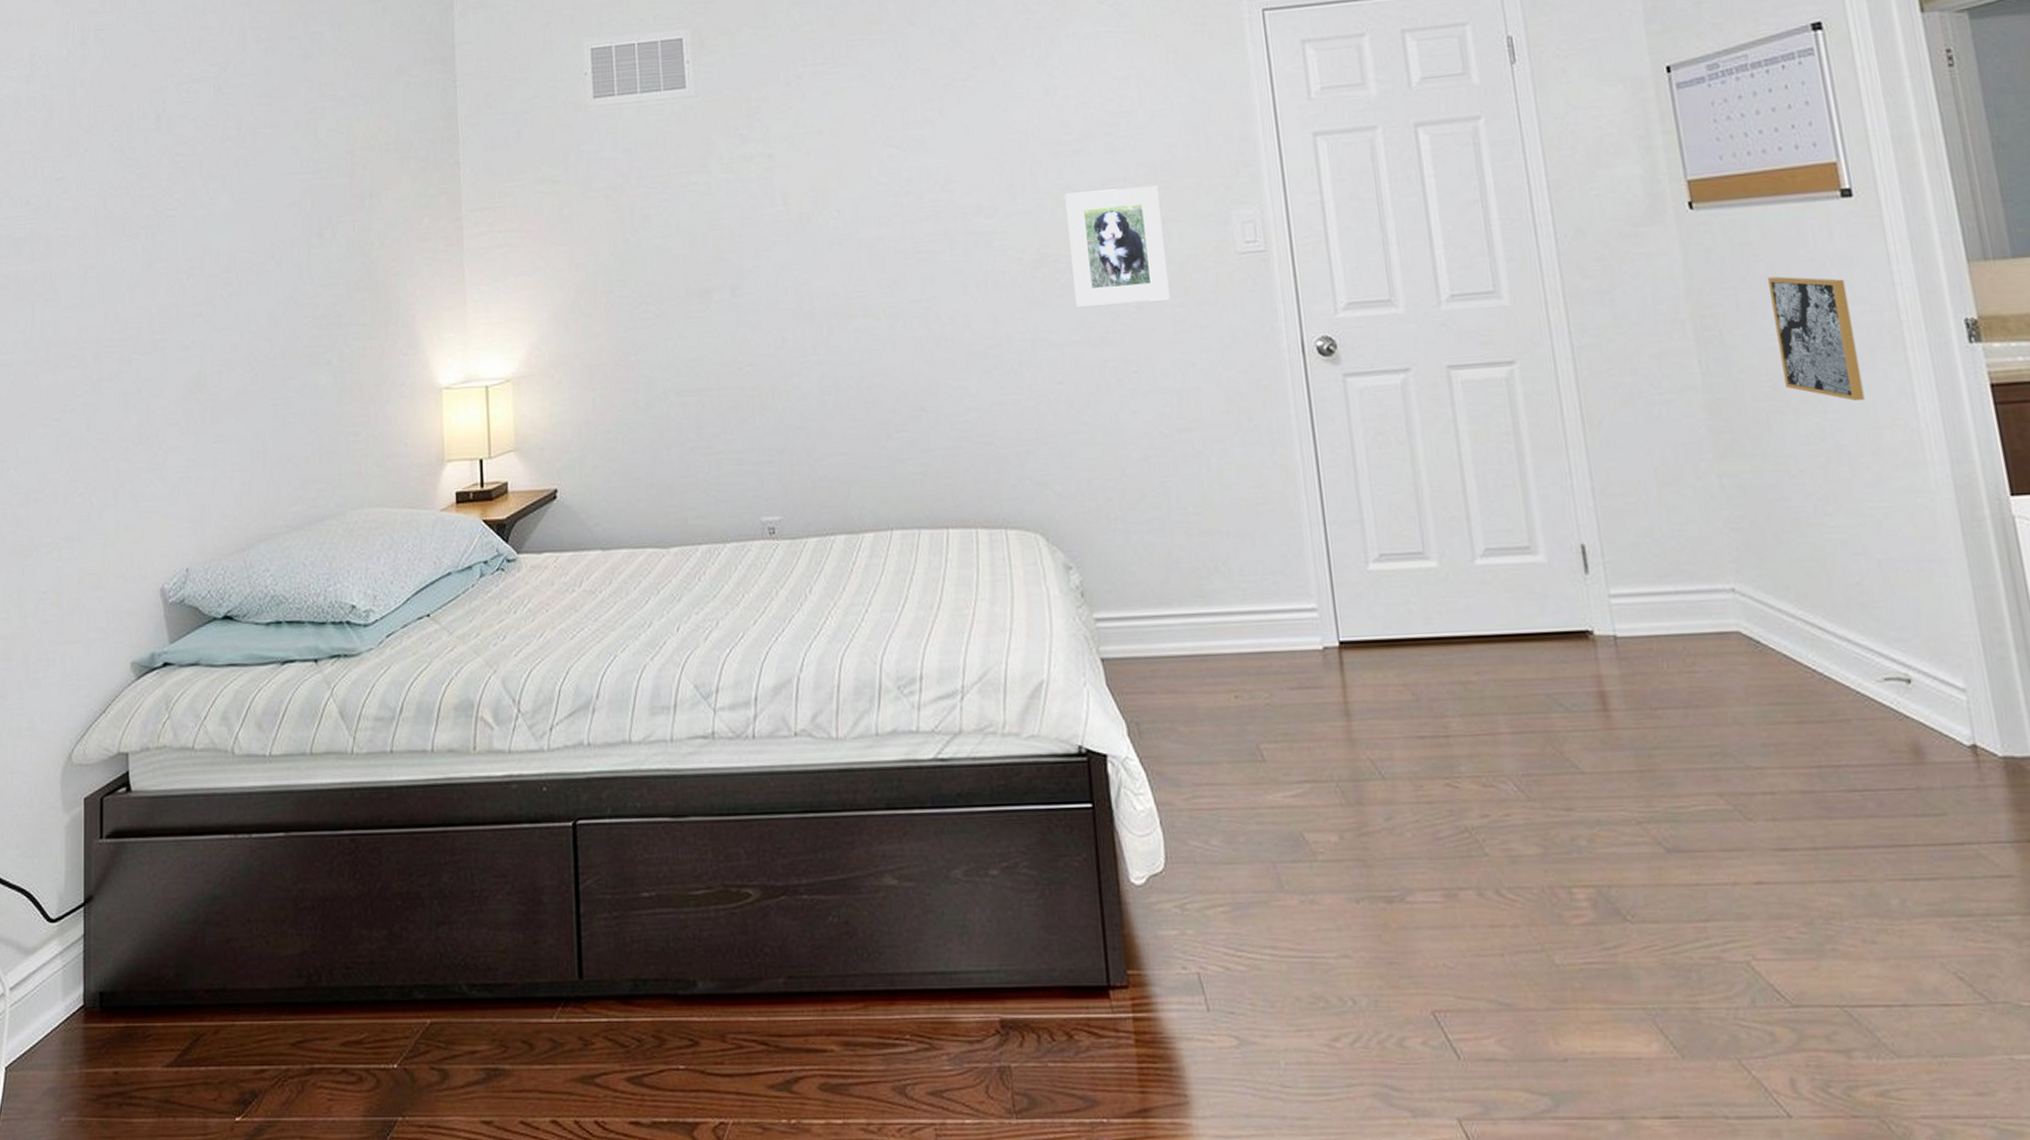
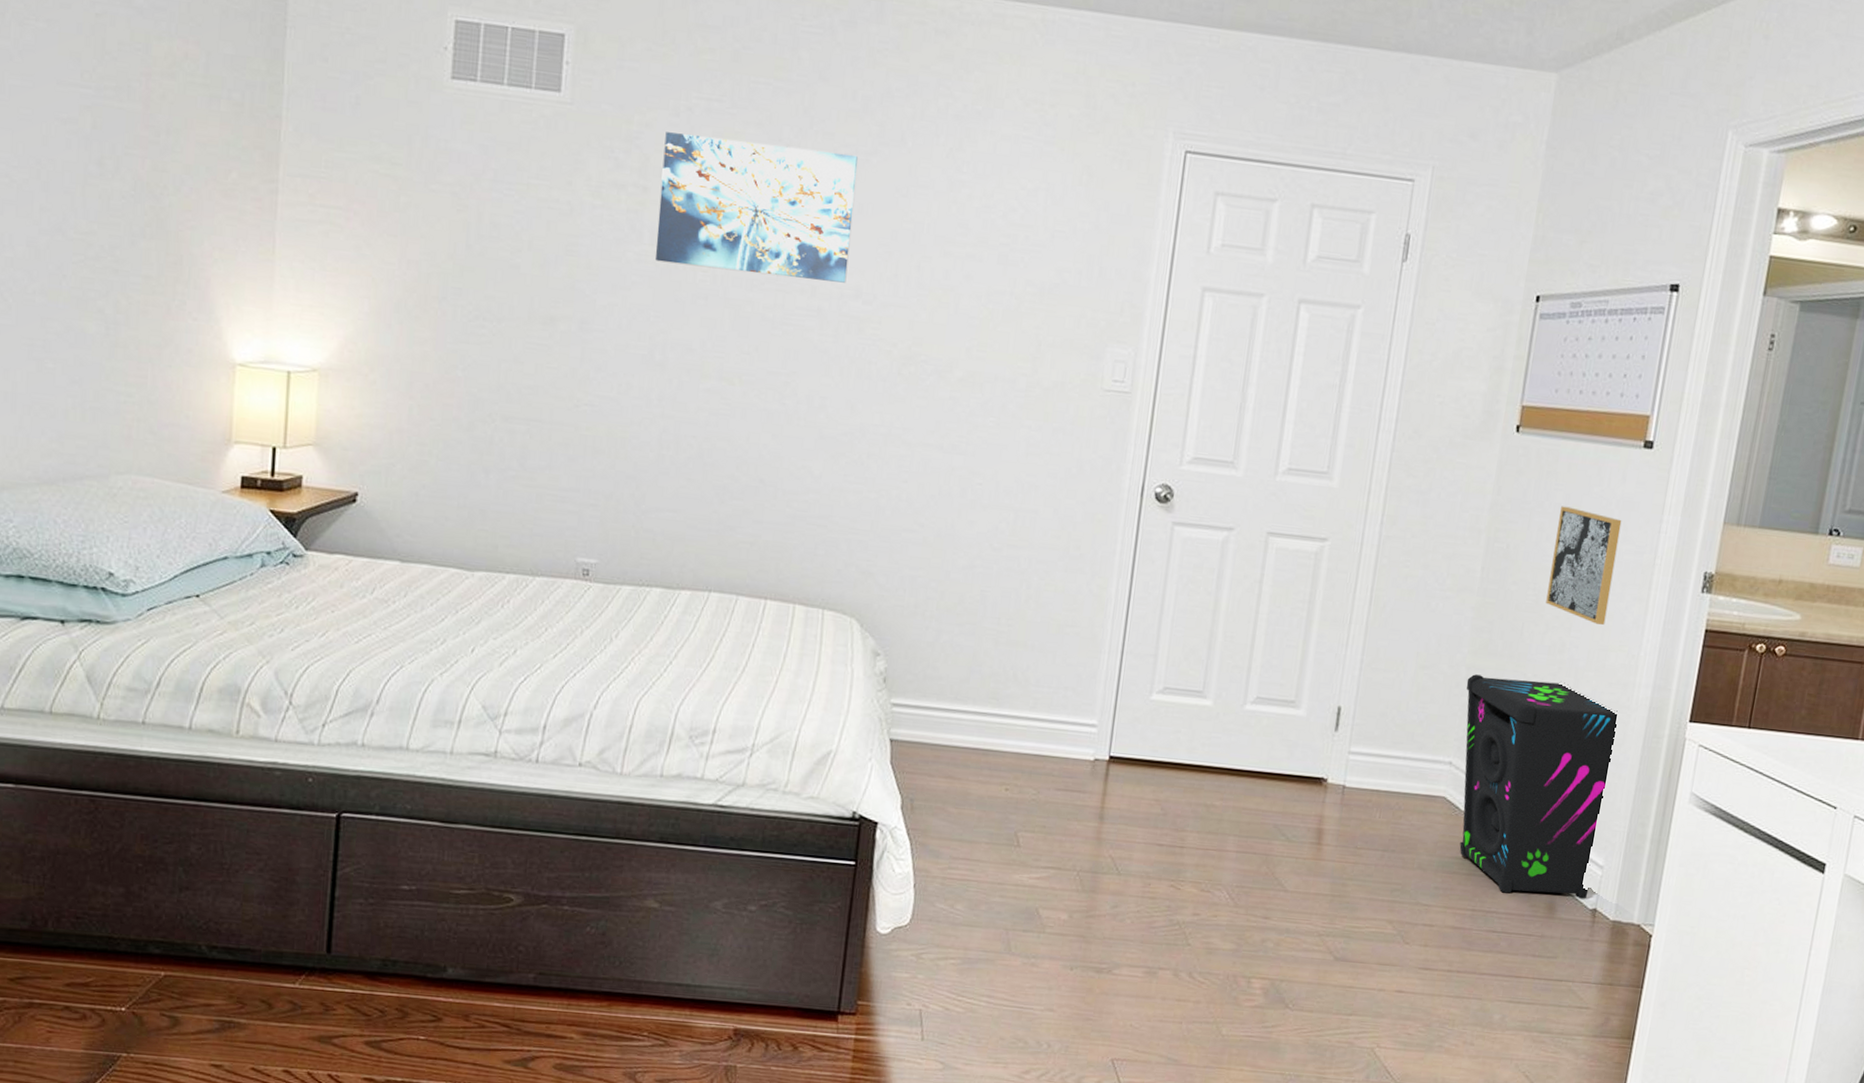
wall art: none [781,83,966,219] -> present [655,132,858,283]
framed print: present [1064,185,1170,307] -> none [936,296,1042,422]
speaker: none [1721,473,1959,740] -> present [1459,674,1618,899]

